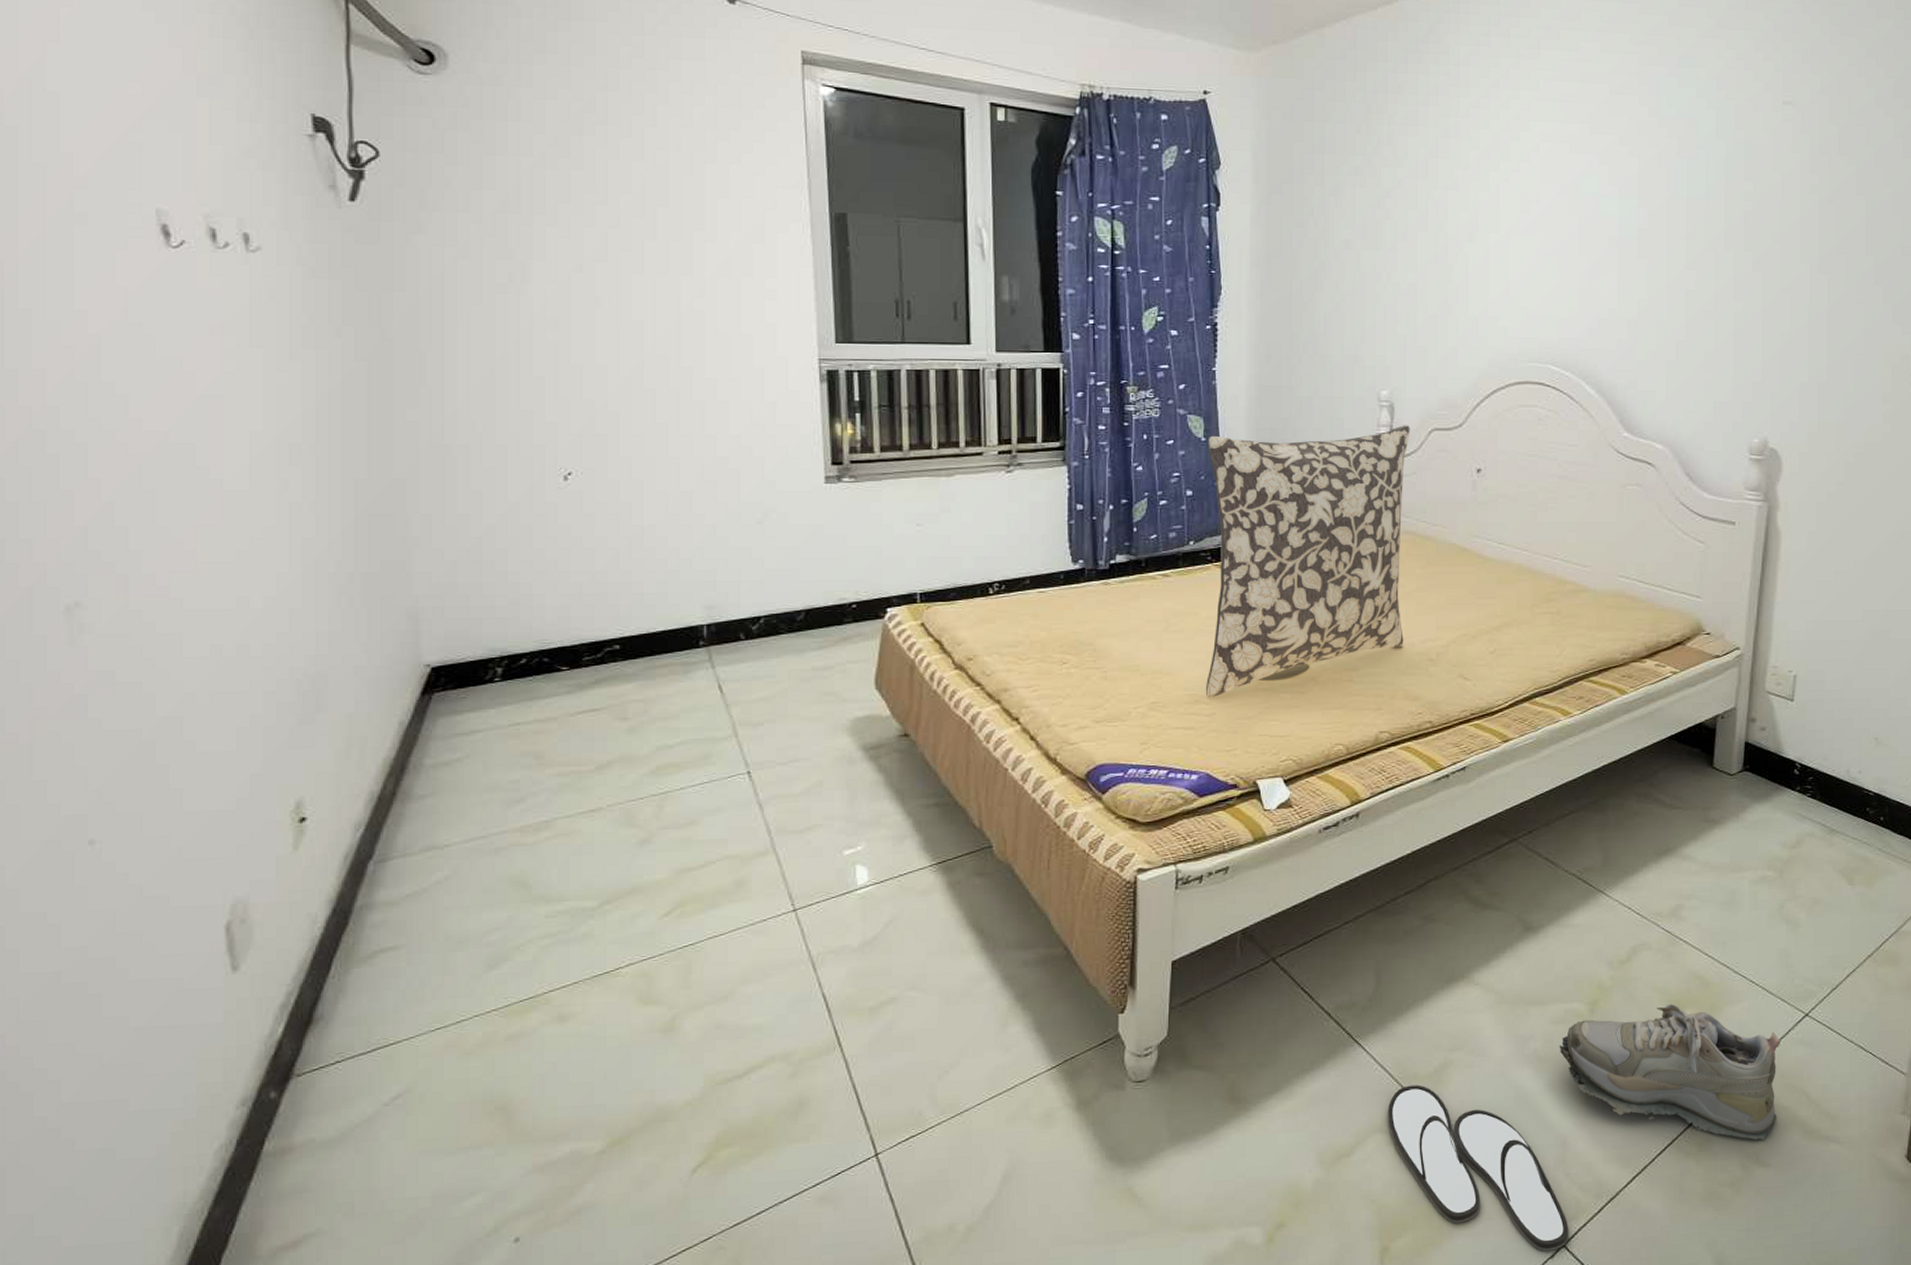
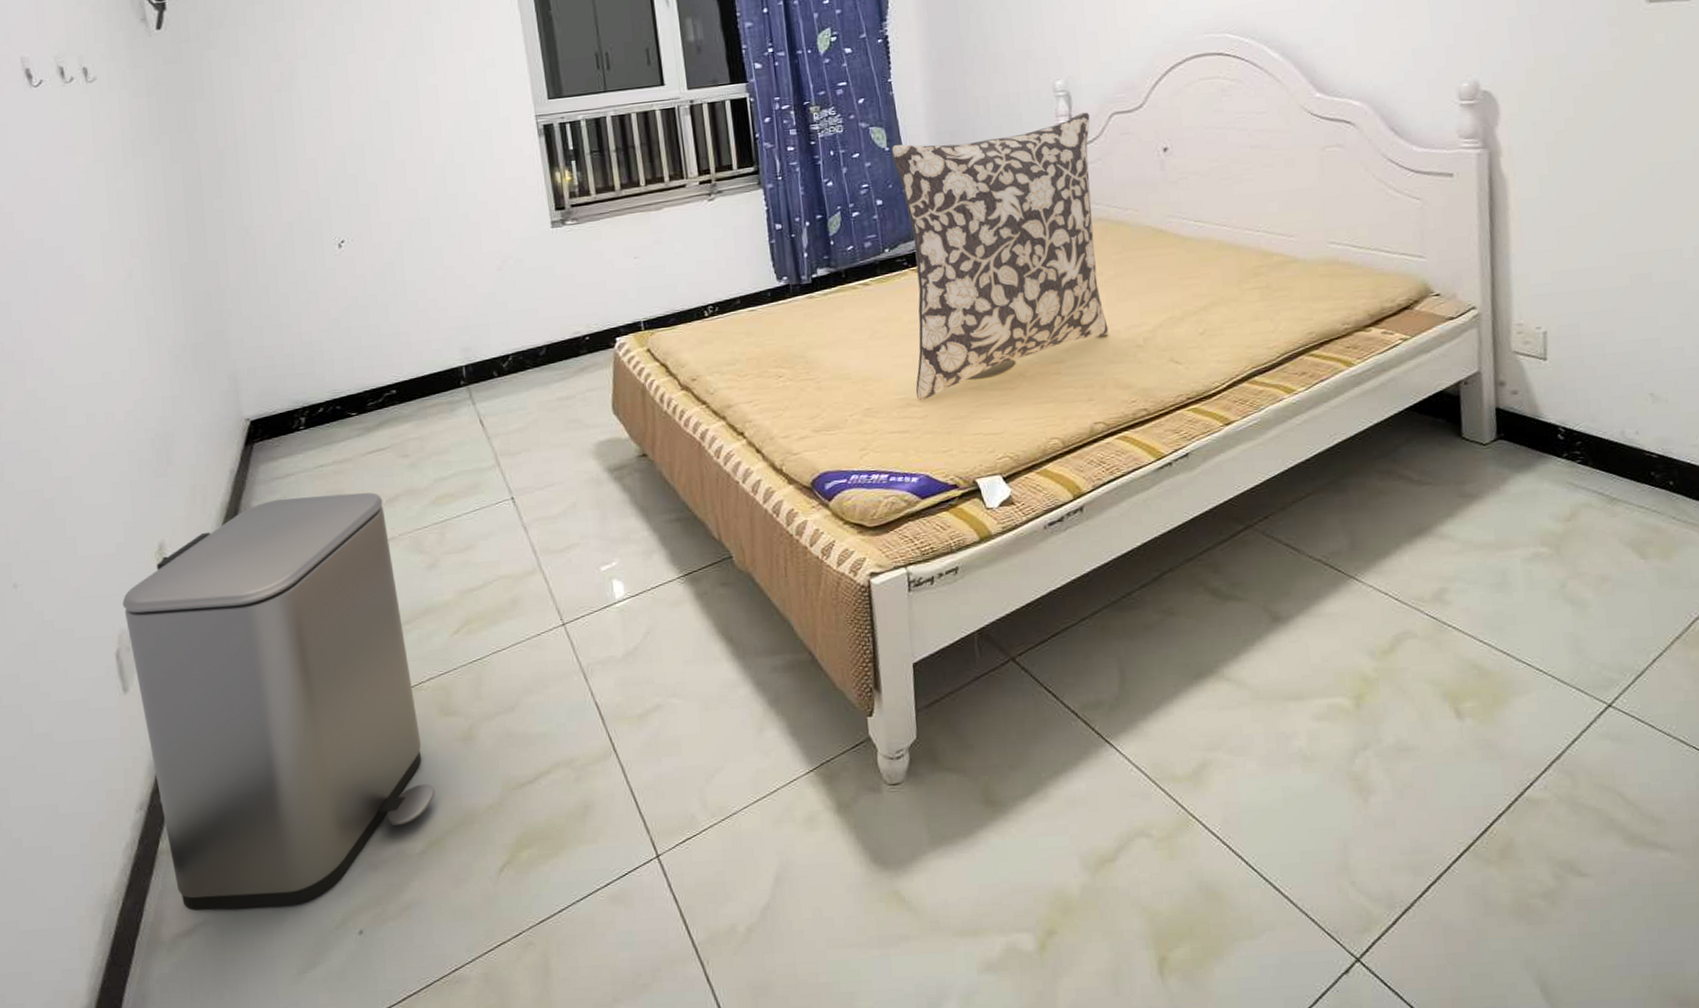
pedal bin: none [240,756,623,1221] -> present [122,492,435,912]
slippers: present [1387,1085,1569,1251] -> none [1148,786,1363,966]
shoe: present [1559,1003,1780,1141] -> none [1326,696,1590,848]

